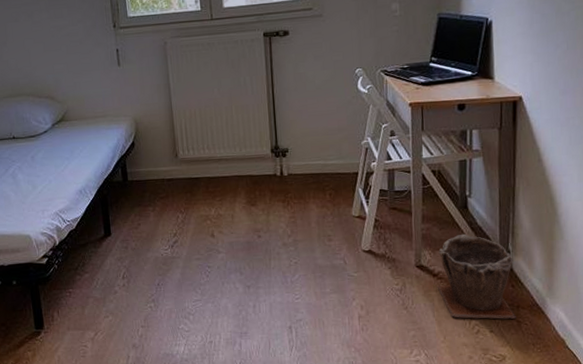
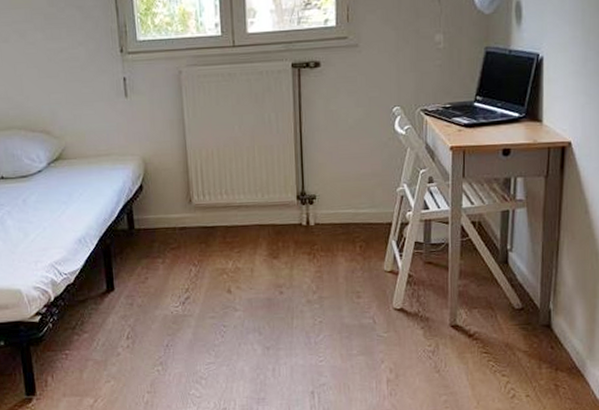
plant pot: present [437,233,516,319] -> none [472,291,554,383]

